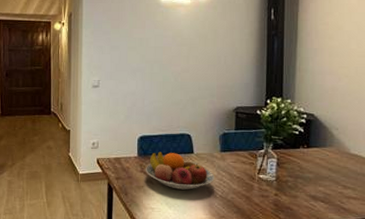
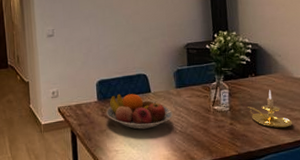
candle holder: none [295,164,344,206] -> present [247,90,293,129]

